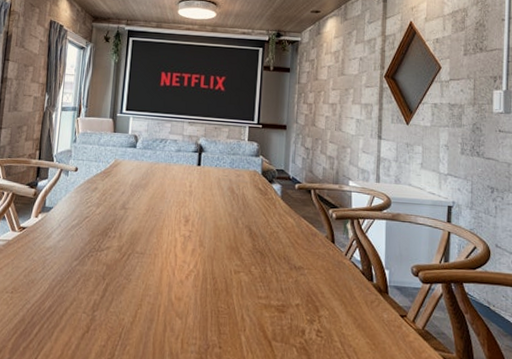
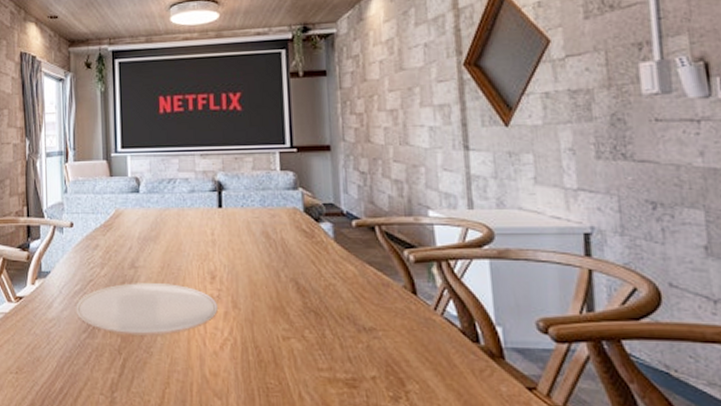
plate: none [71,221,188,266] -> present [76,283,218,336]

